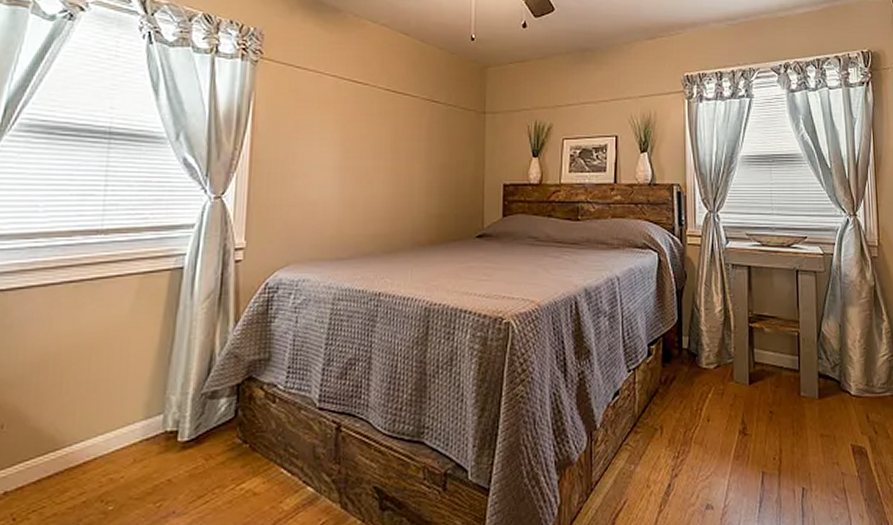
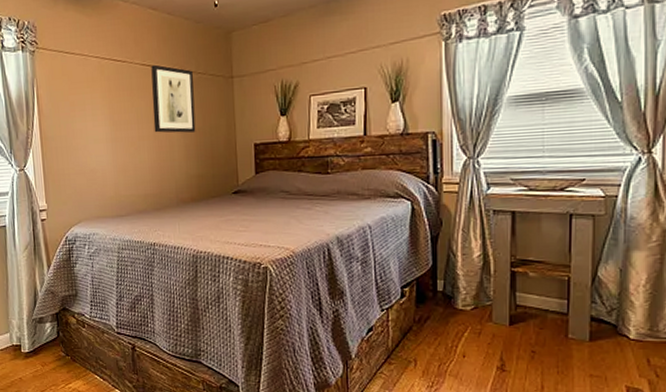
wall art: none [393,91,444,167] -> present [151,64,196,133]

